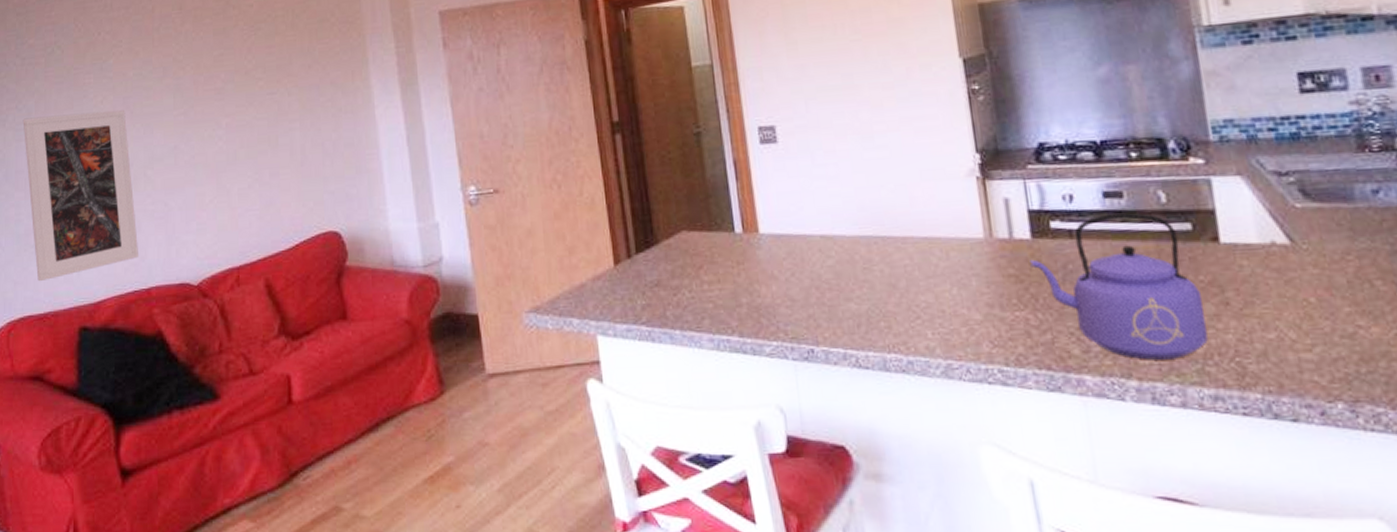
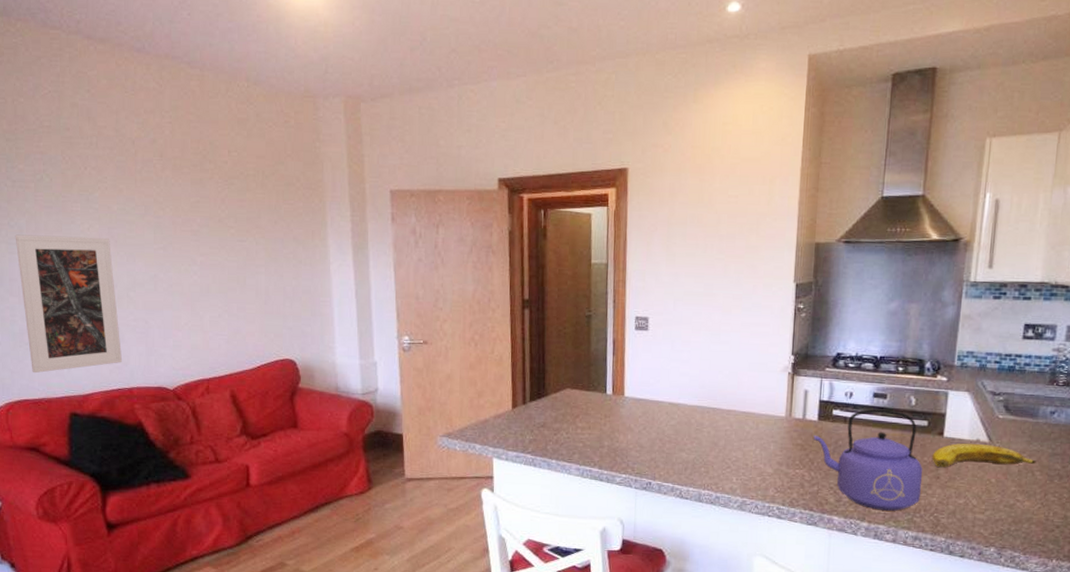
banana: none [1209,247,1372,289] -> present [932,443,1036,468]

